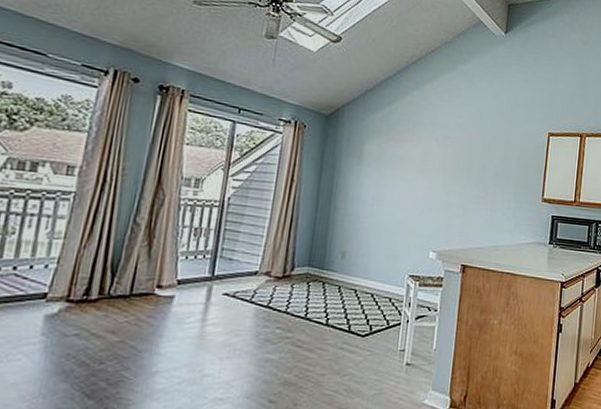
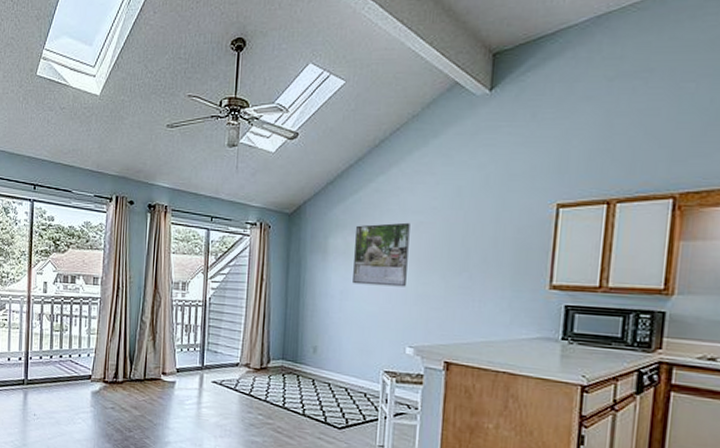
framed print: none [385,133,439,195] -> present [353,222,410,287]

